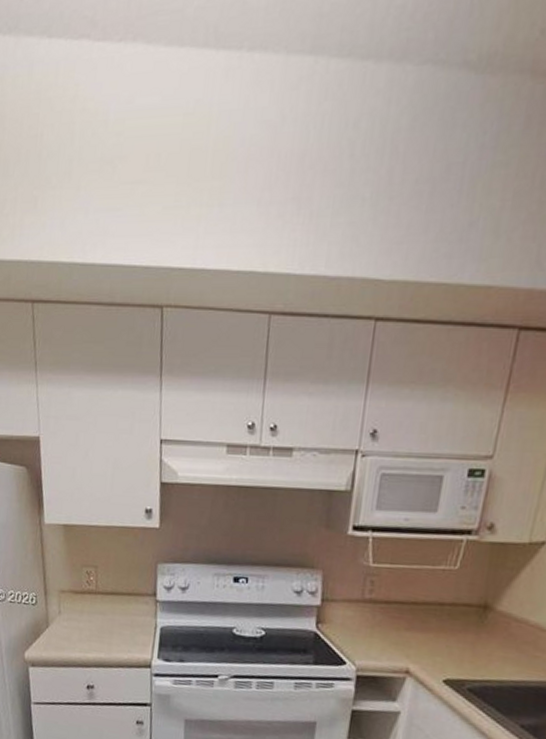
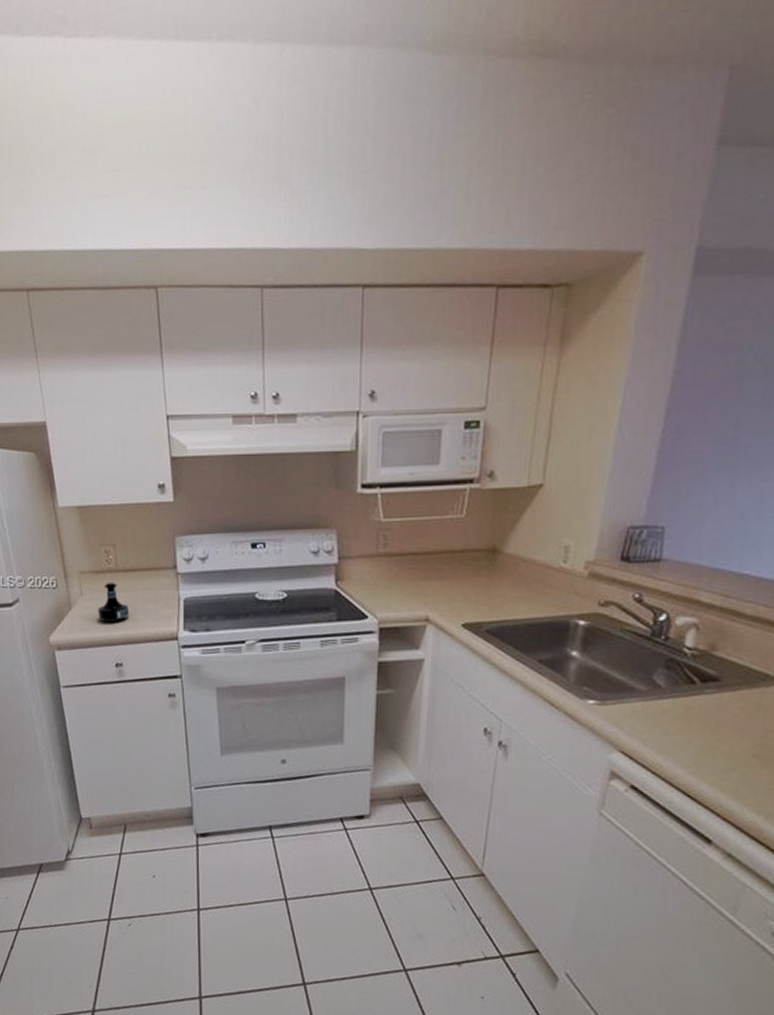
tequila bottle: none [74,603,106,644] -> present [98,582,130,622]

